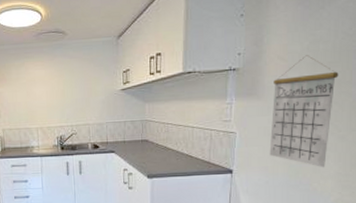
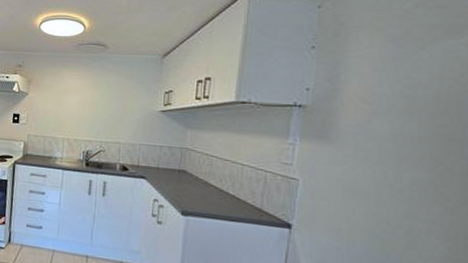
calendar: present [269,55,339,168] -> none [343,100,446,245]

